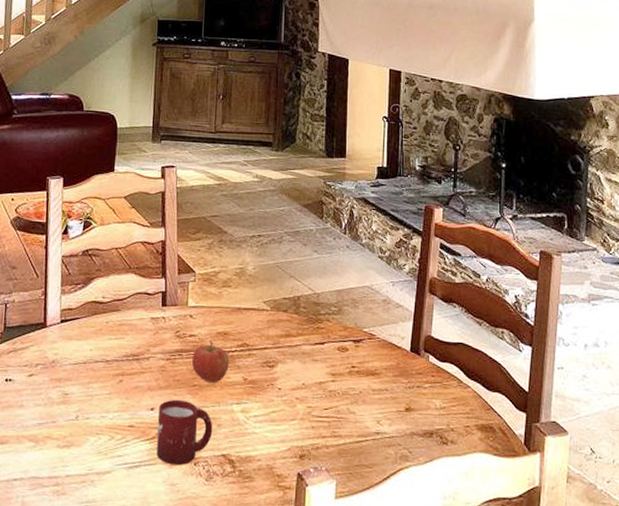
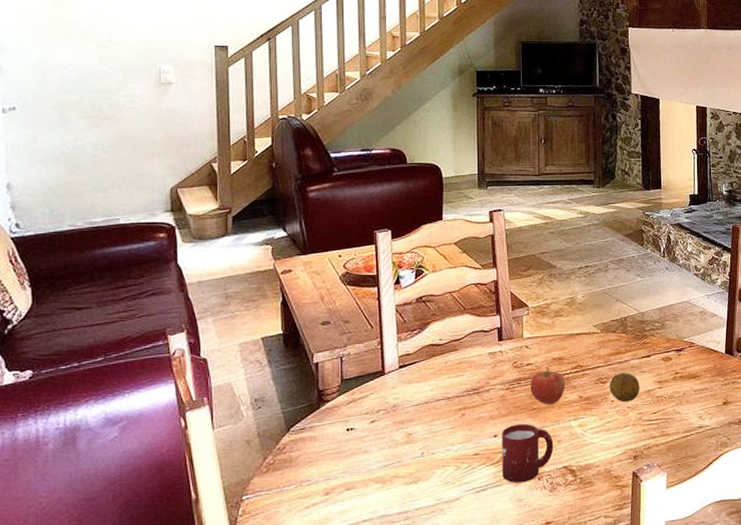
fruit: none [277,358,311,392] -> present [609,373,640,402]

